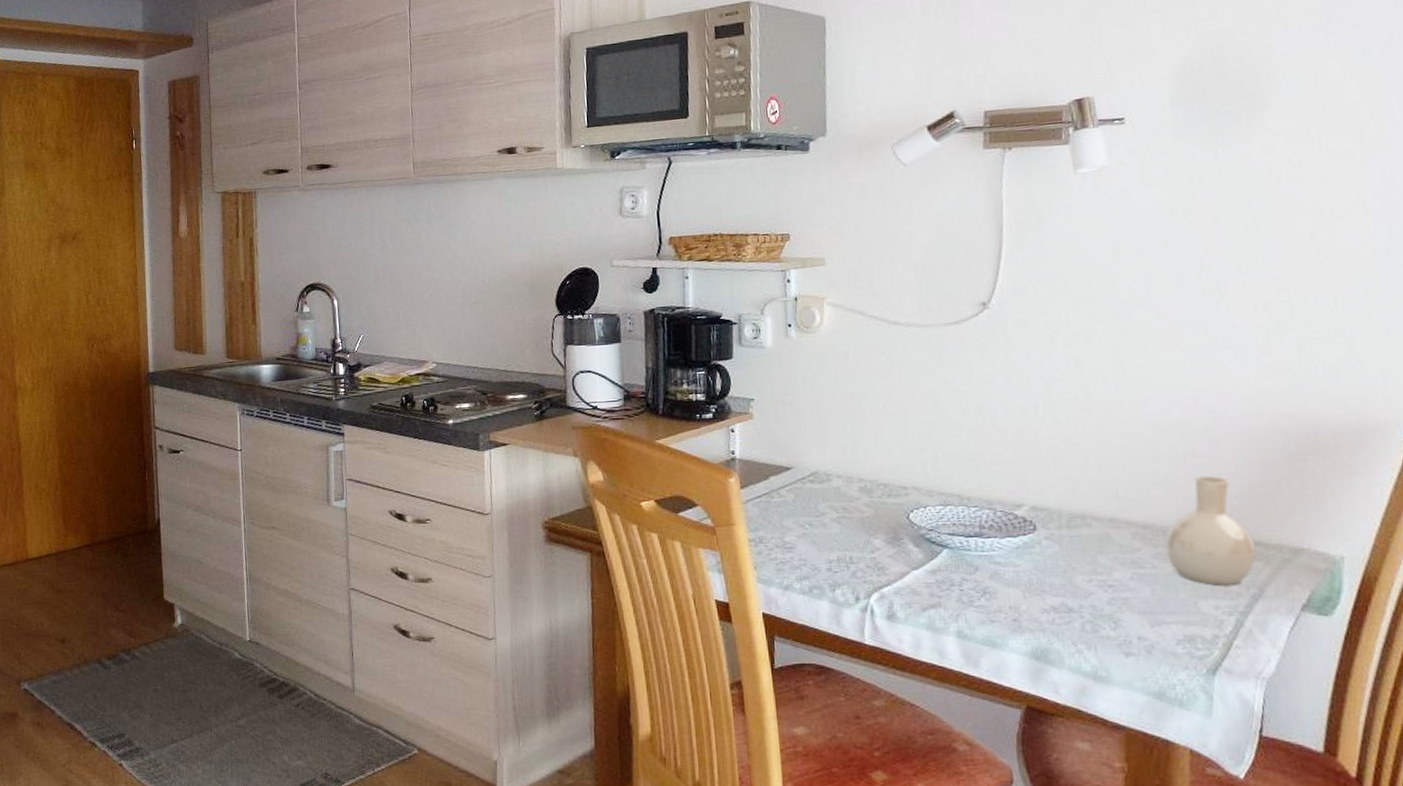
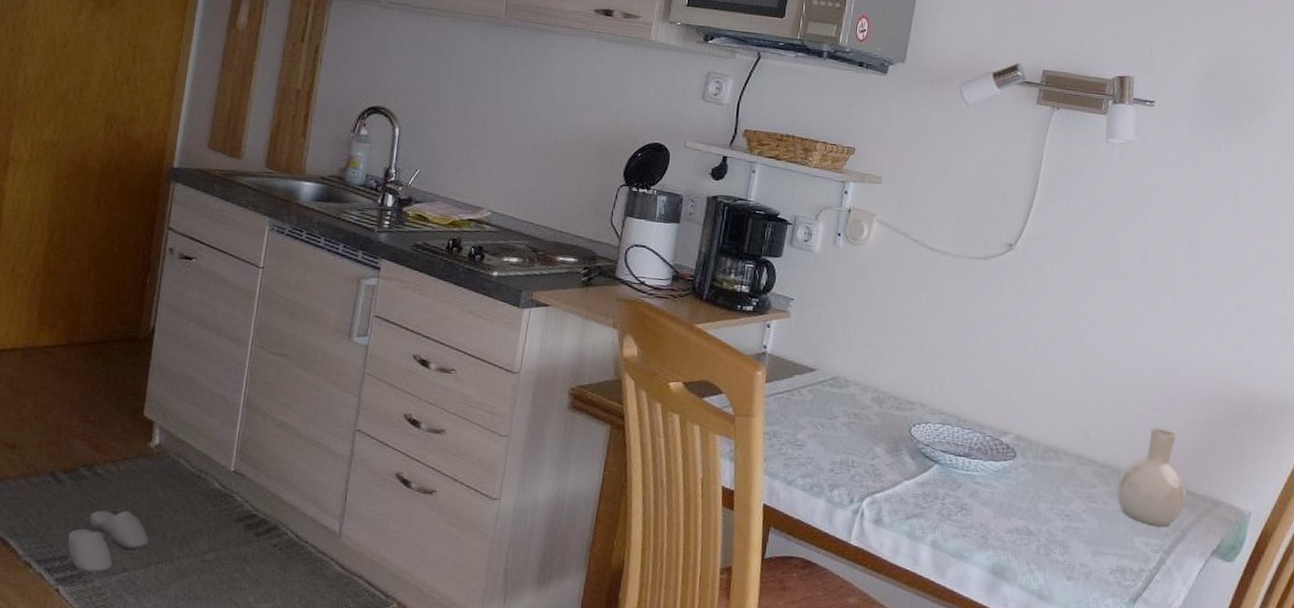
slippers: none [121,687,189,747] -> present [67,510,149,574]

